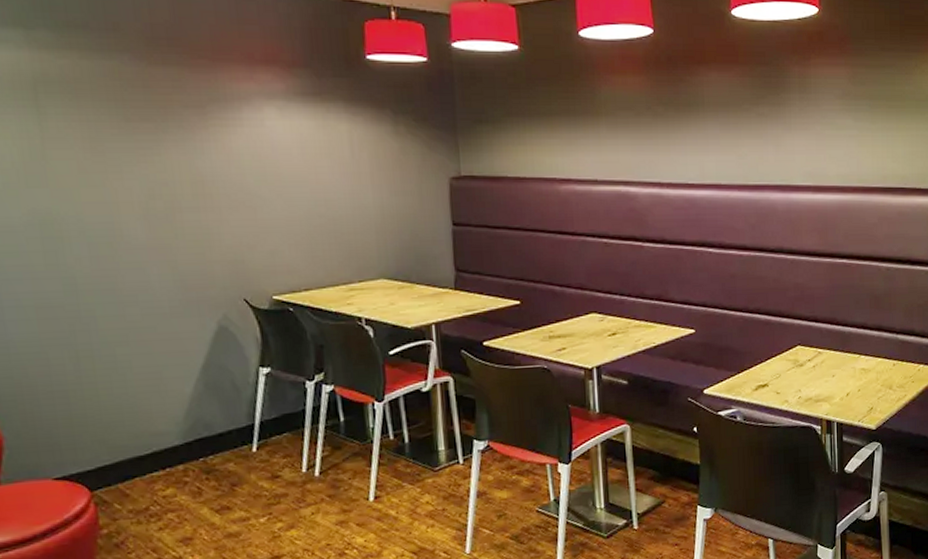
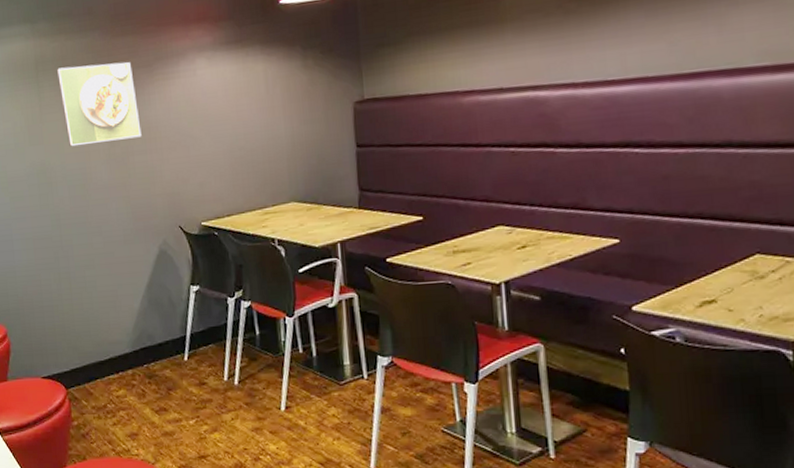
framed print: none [65,93,193,195] -> present [56,62,142,147]

